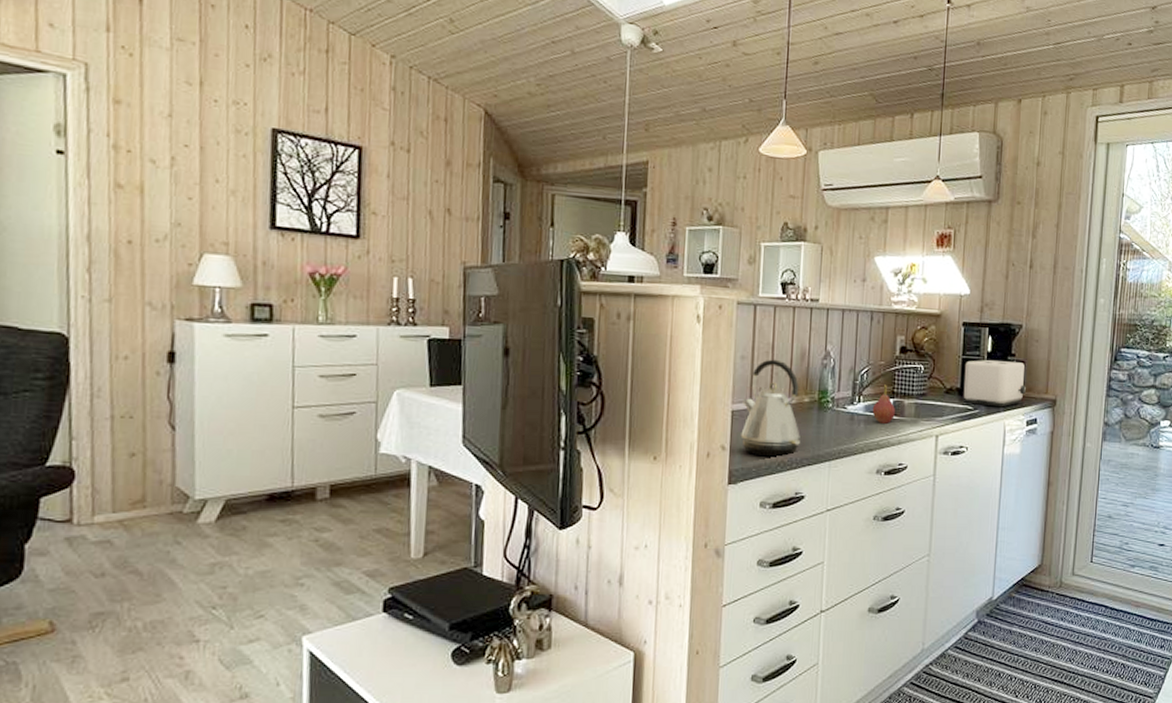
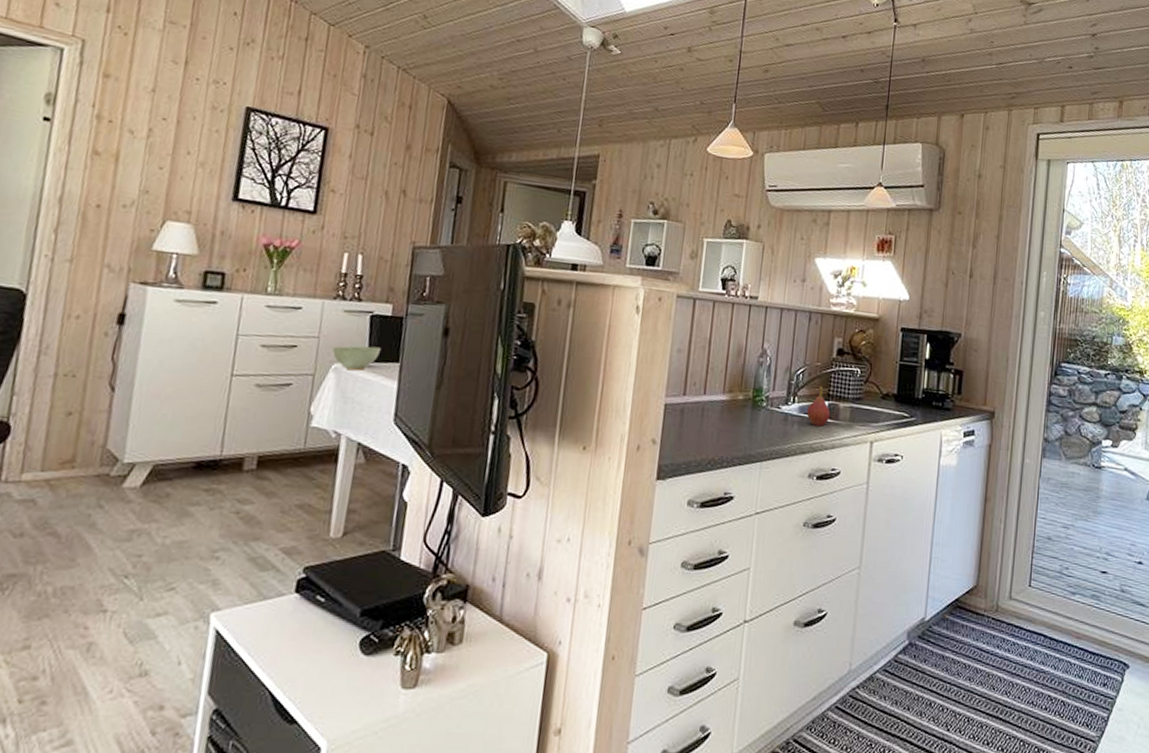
bowl: none [392,370,443,396] -> present [332,346,382,372]
kettle: present [740,359,801,457] -> none [672,354,734,455]
toaster: present [963,360,1026,408] -> none [899,366,964,417]

